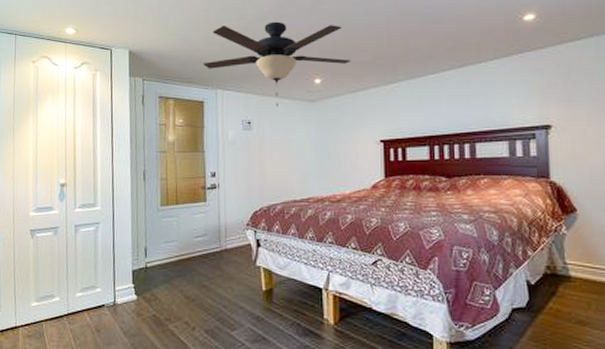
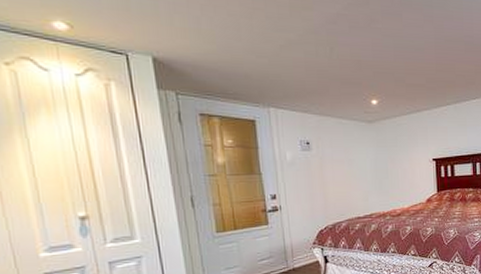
ceiling fan: present [202,21,352,107] -> none [249,36,405,127]

